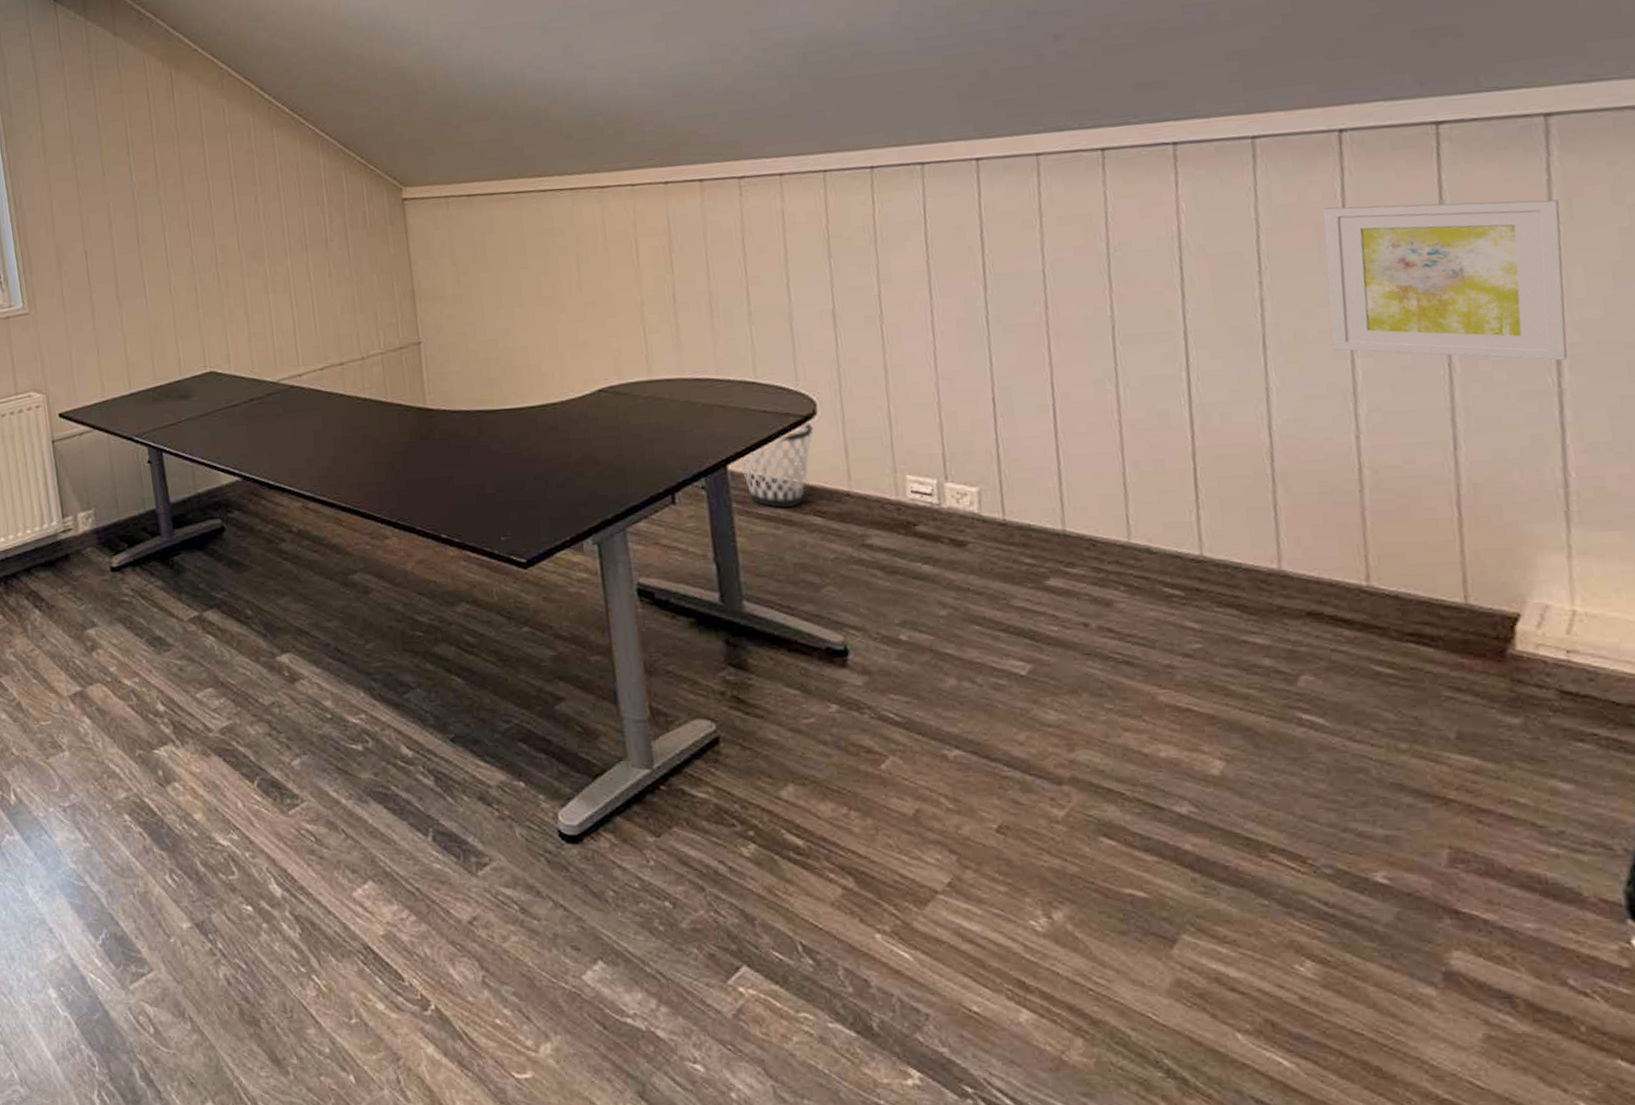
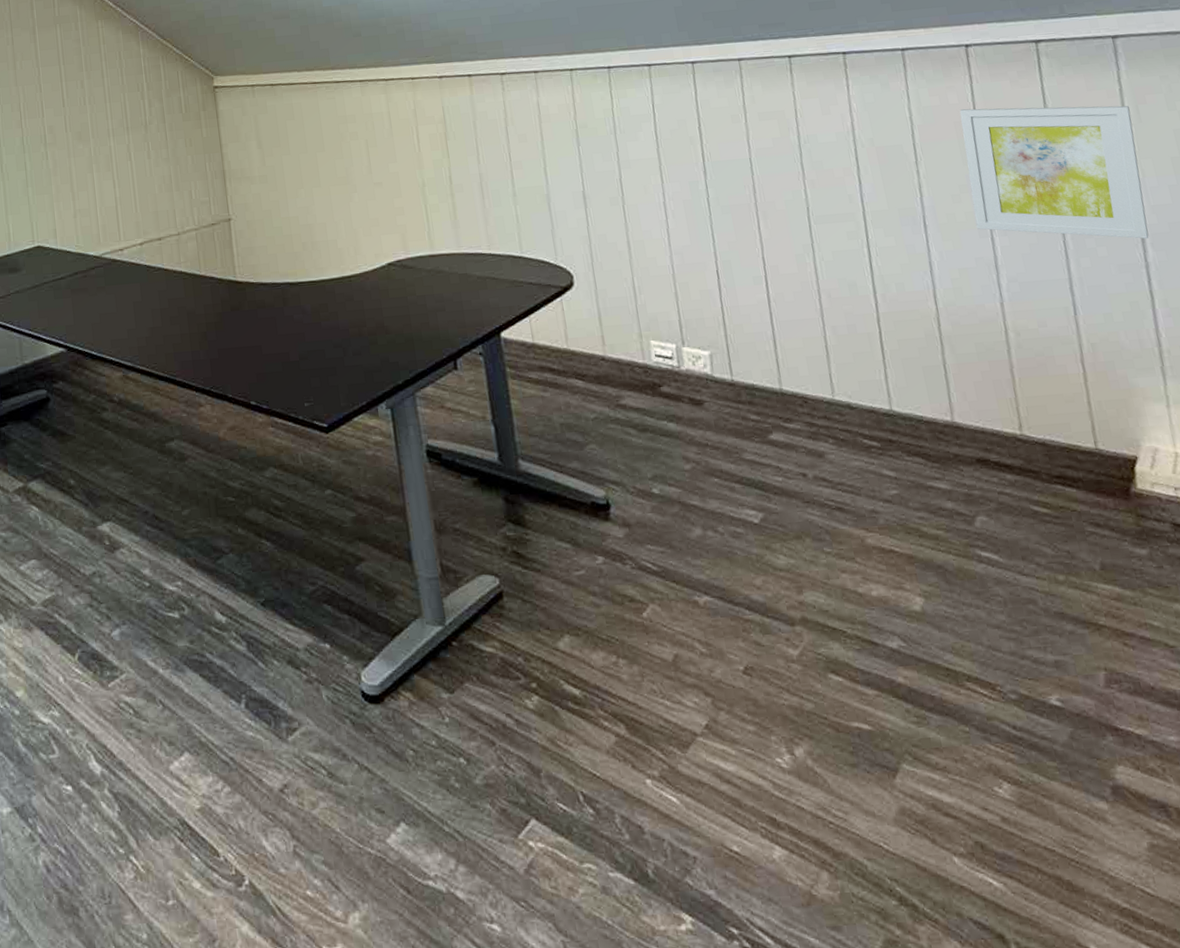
wastebasket: present [740,421,814,508] -> none [511,292,572,372]

